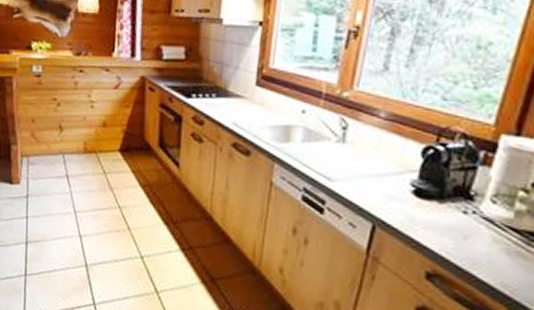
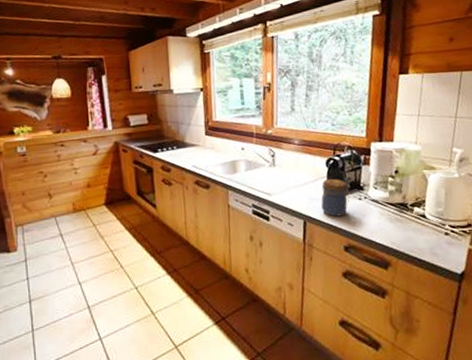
jar: none [402,174,453,231] -> present [321,178,350,217]

